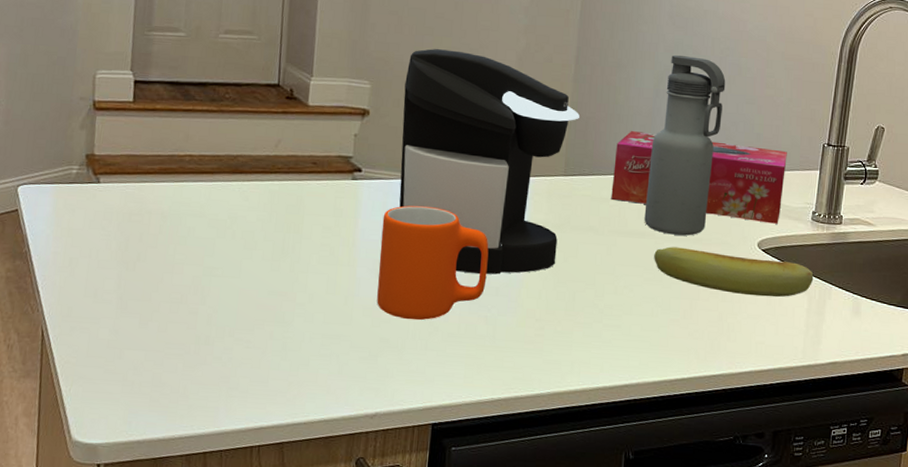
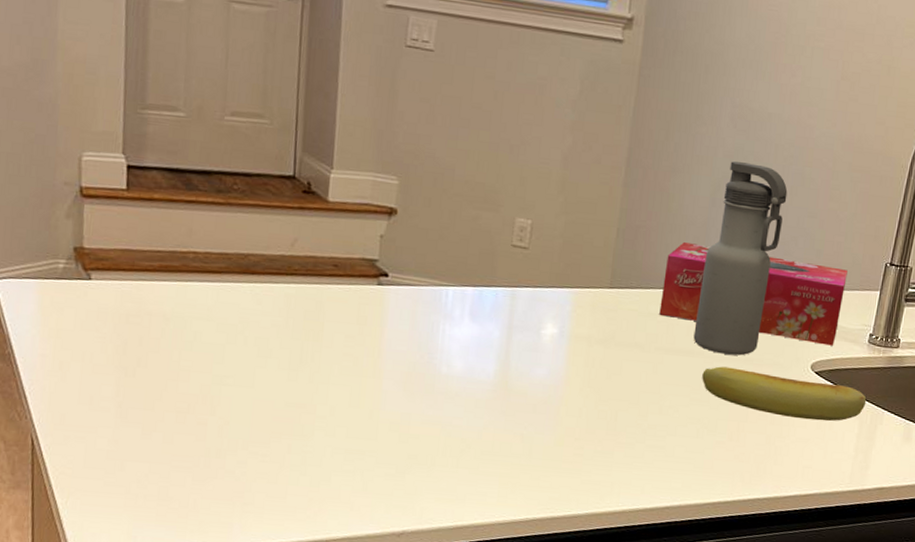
mug: present [377,205,489,321] -> none [404,315,527,437]
coffee maker: present [399,49,579,275] -> none [430,143,629,391]

